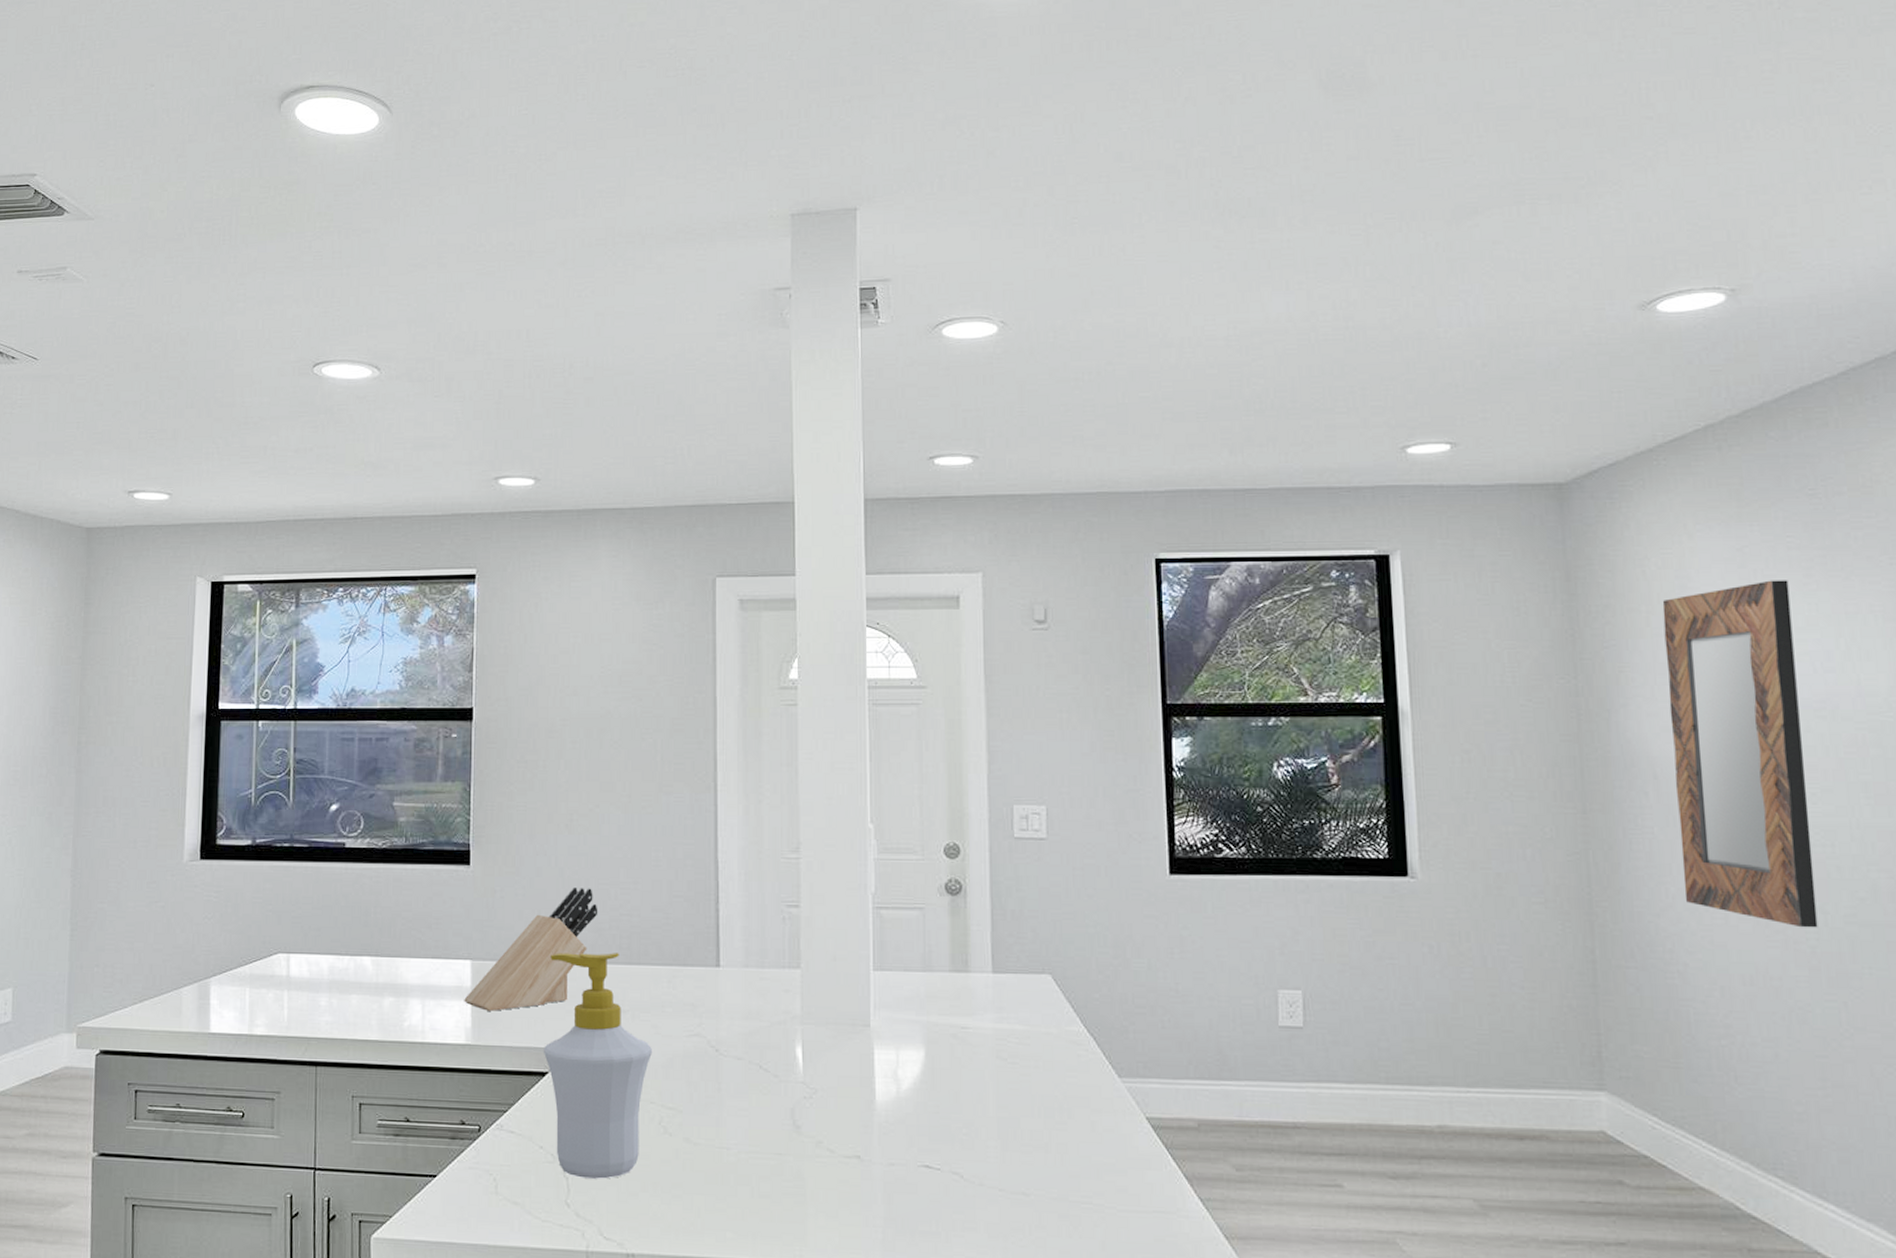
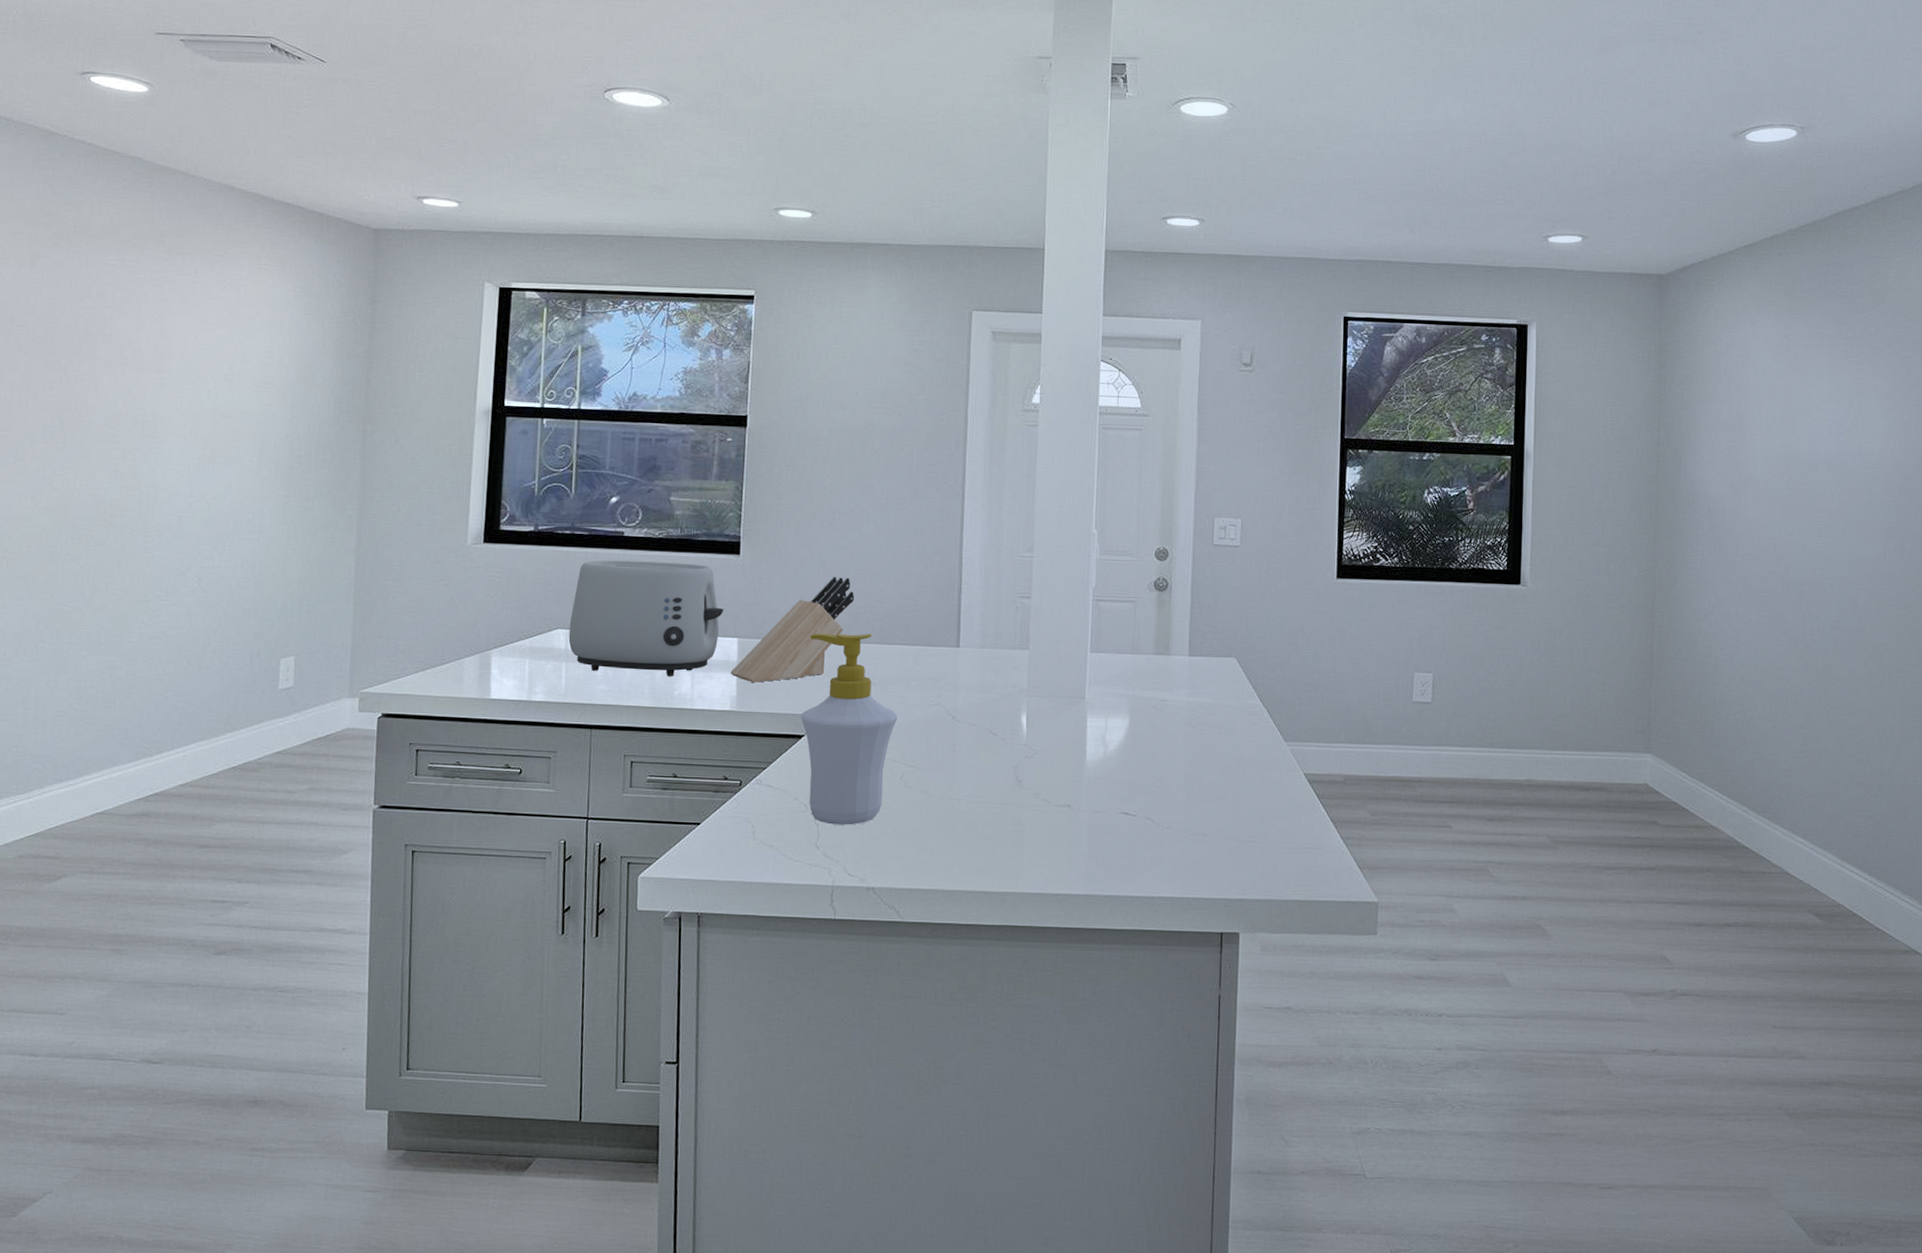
toaster: none [290,875,455,1005] -> present [568,560,724,676]
home mirror: present [1662,580,1818,928] -> none [1721,361,1819,631]

